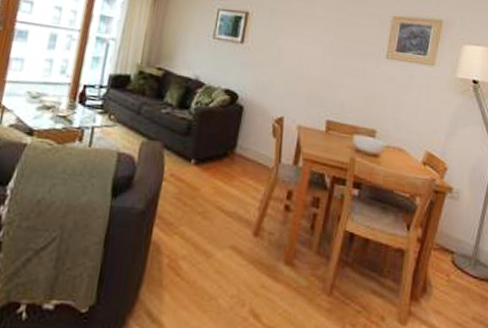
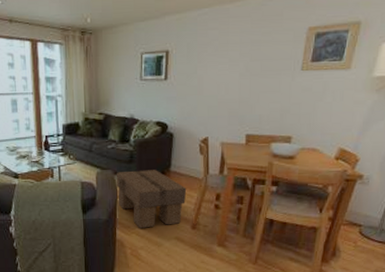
footstool: none [162,145,253,229] -> present [116,170,187,228]

